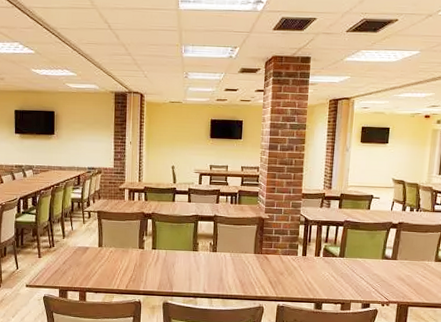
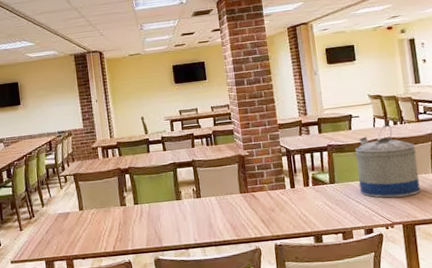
water jug: none [365,210,425,279] -> present [355,124,421,198]

